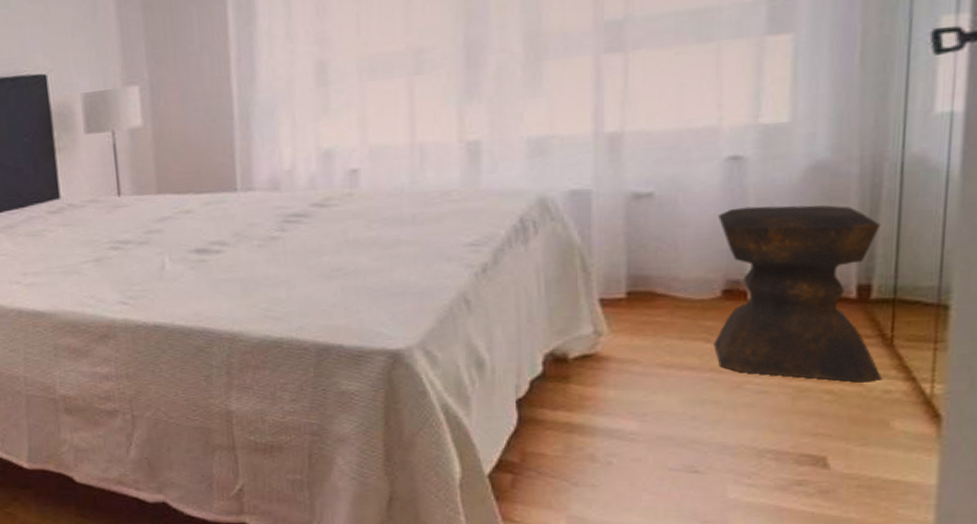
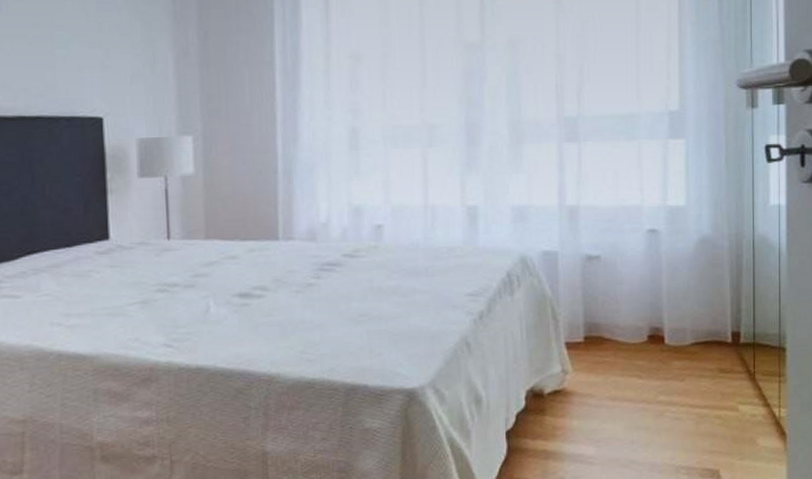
stool: present [714,205,882,383] -> none [644,269,750,409]

